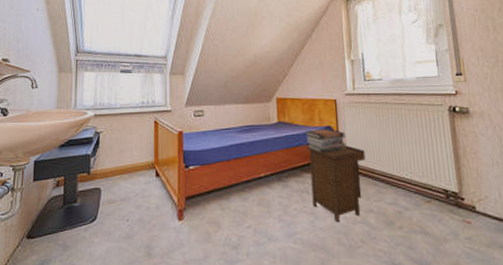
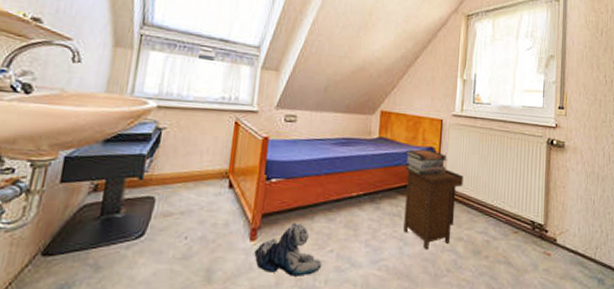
plush toy: none [183,203,242,250] -> present [254,223,322,276]

